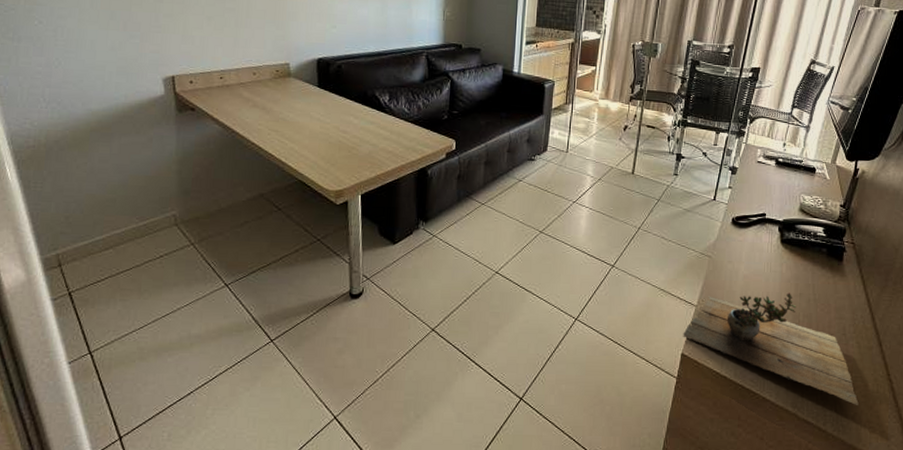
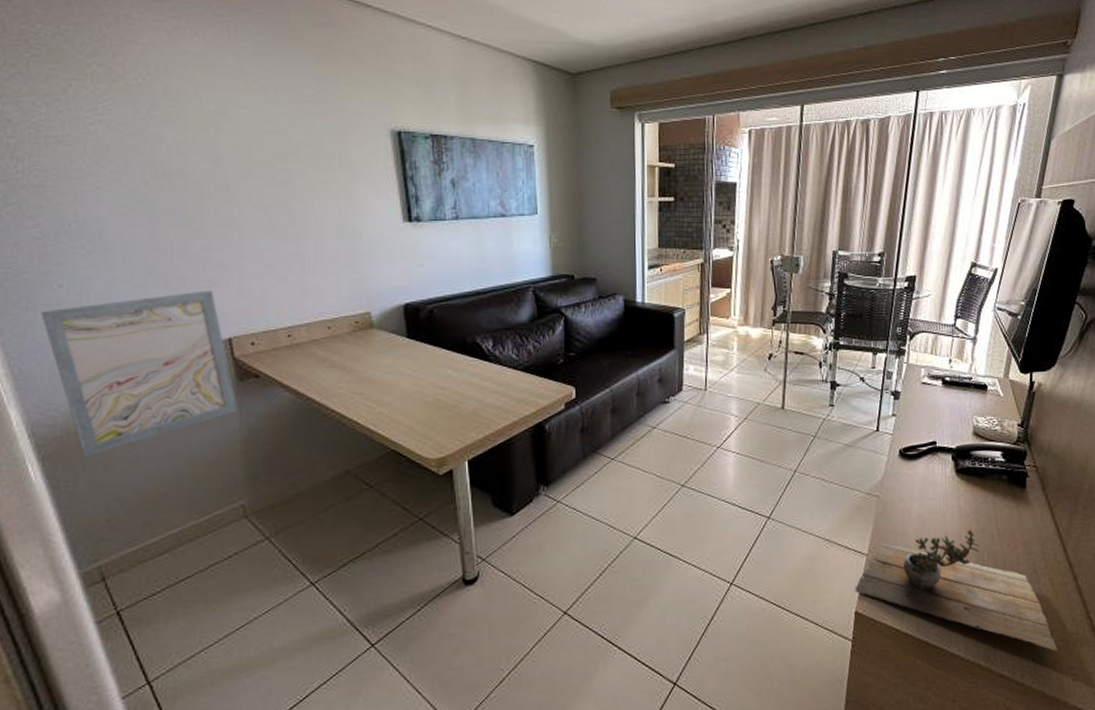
wall art: none [24,34,176,165] -> present [41,290,238,458]

